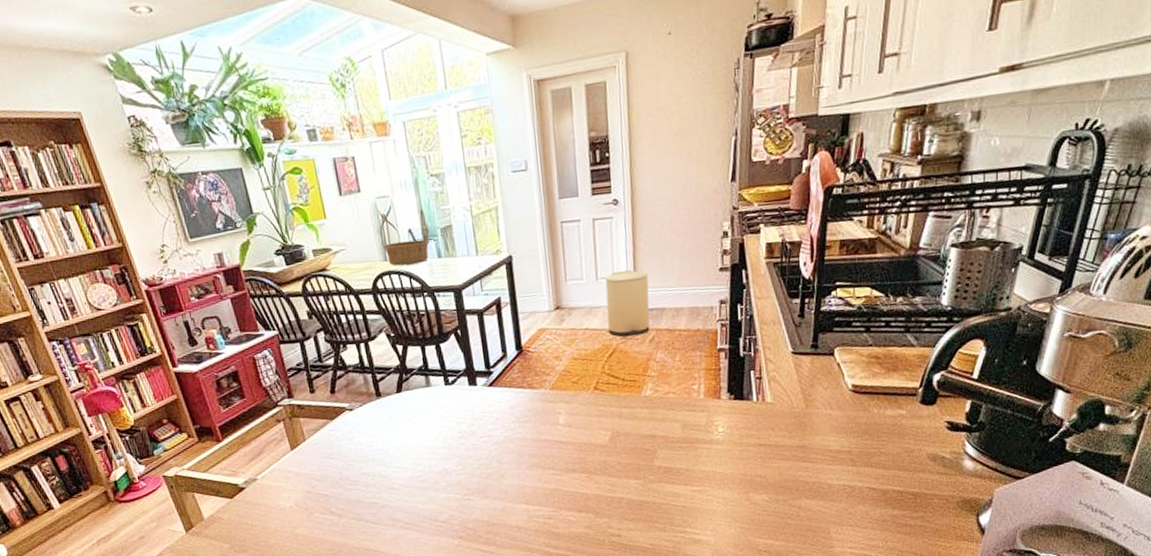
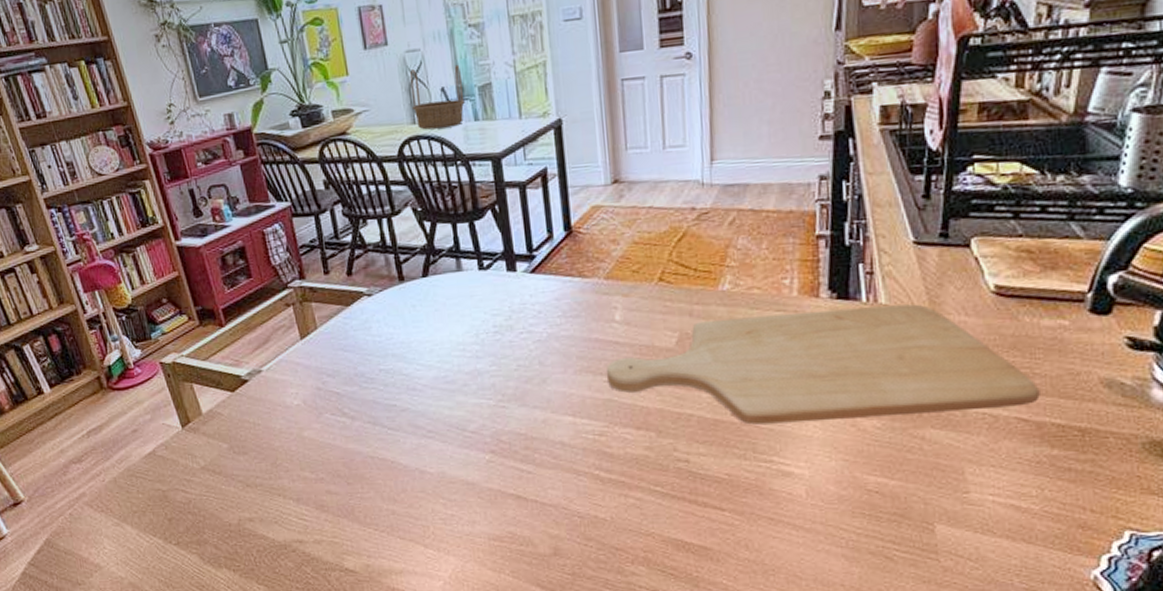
chopping board: none [553,401,885,504] -> present [607,304,1040,425]
pedal bin: present [605,270,650,337] -> none [674,137,730,218]

